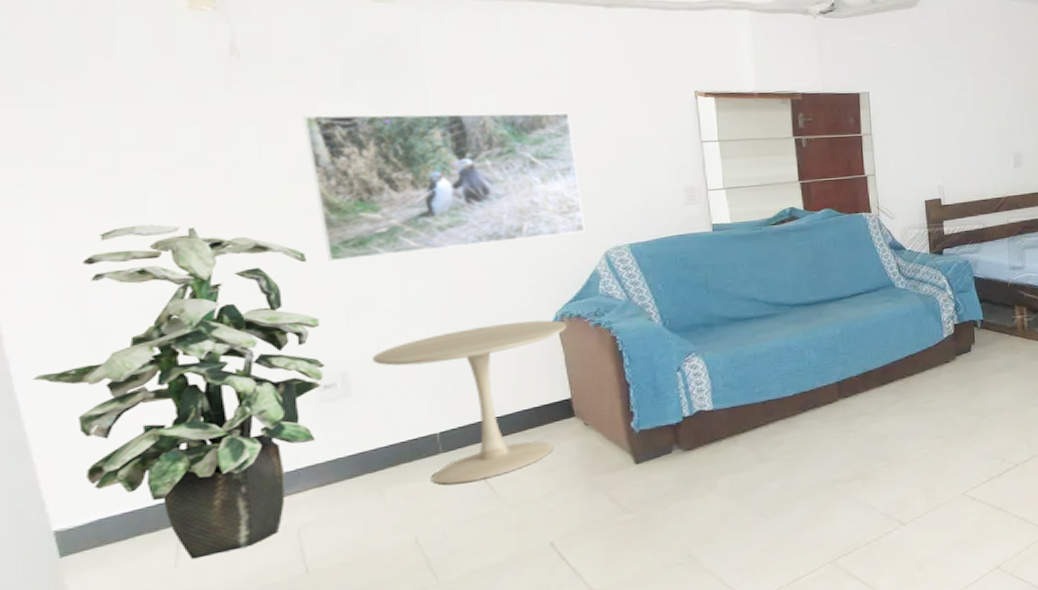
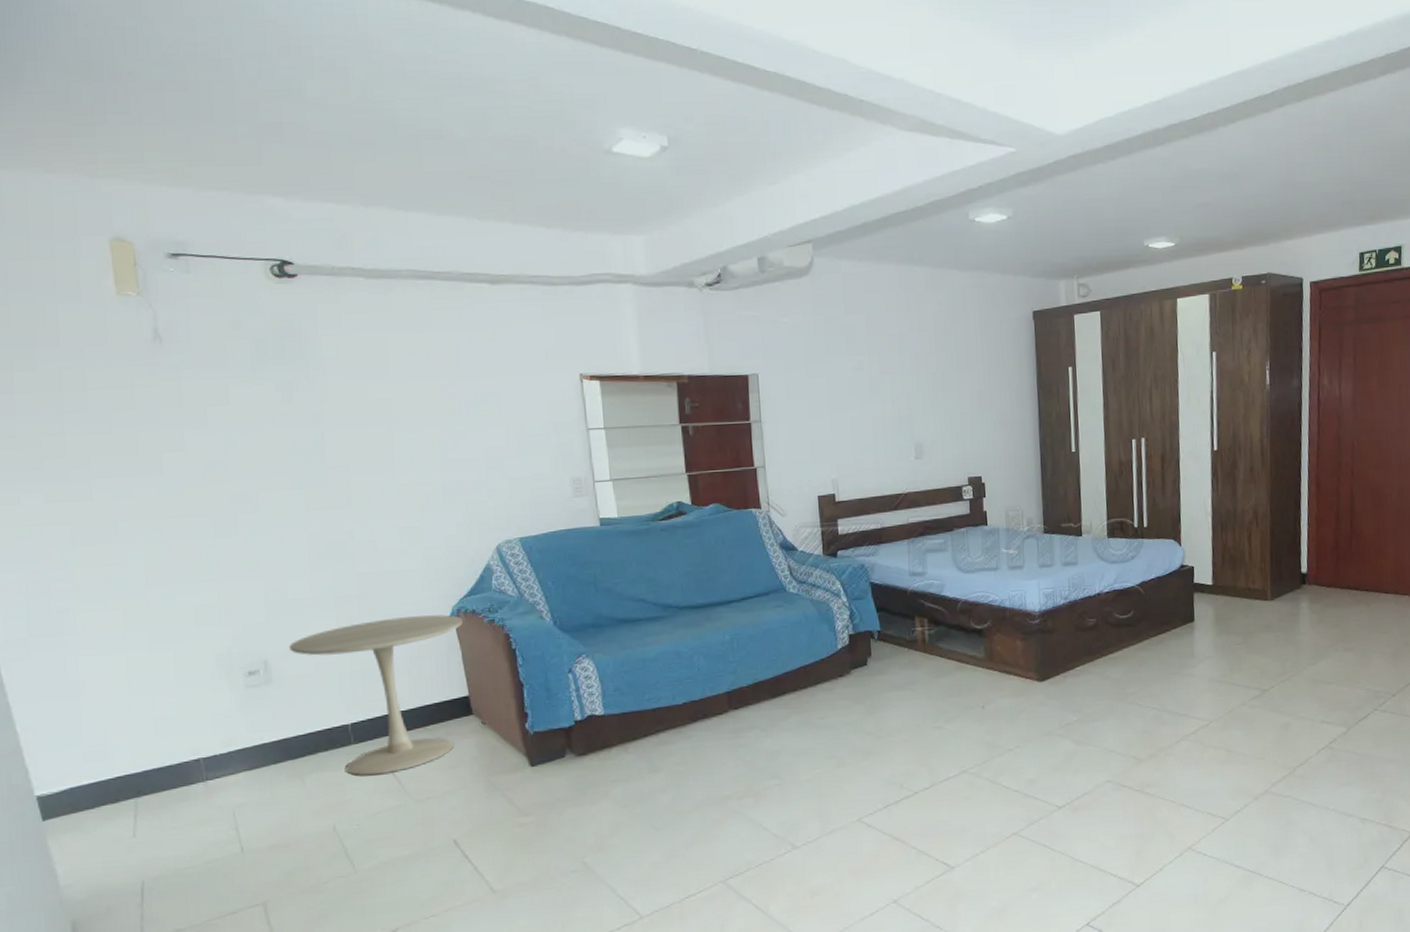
indoor plant: present [32,224,325,560] -> none [11,509,249,831]
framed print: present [303,112,585,262] -> none [219,398,478,550]

